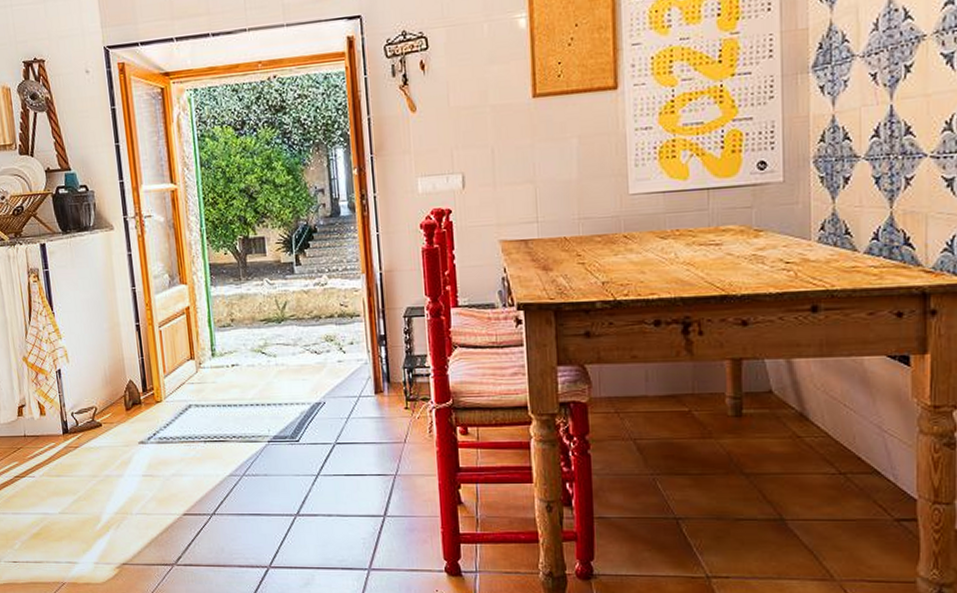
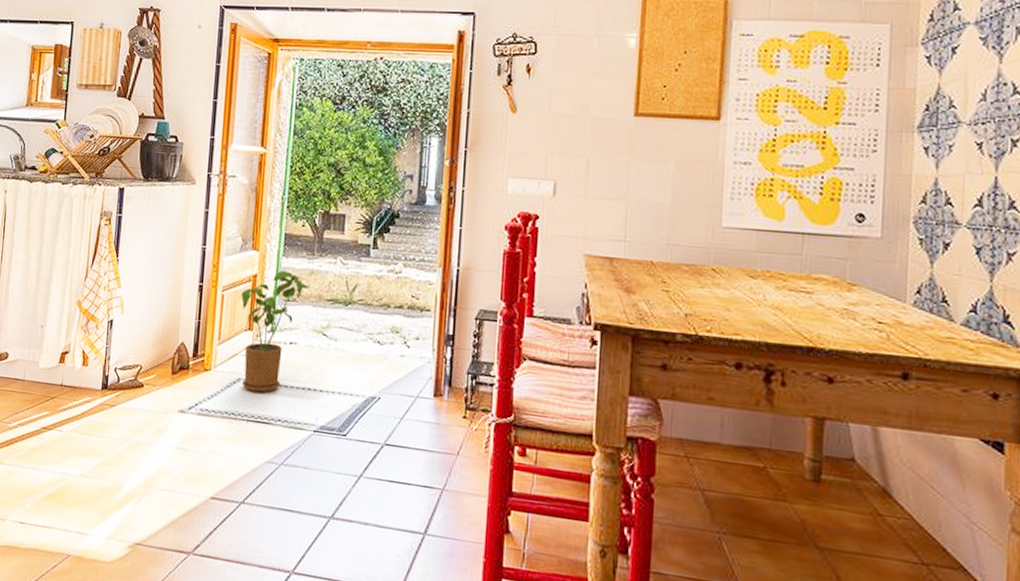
house plant: none [178,298,243,415] -> present [241,270,311,393]

